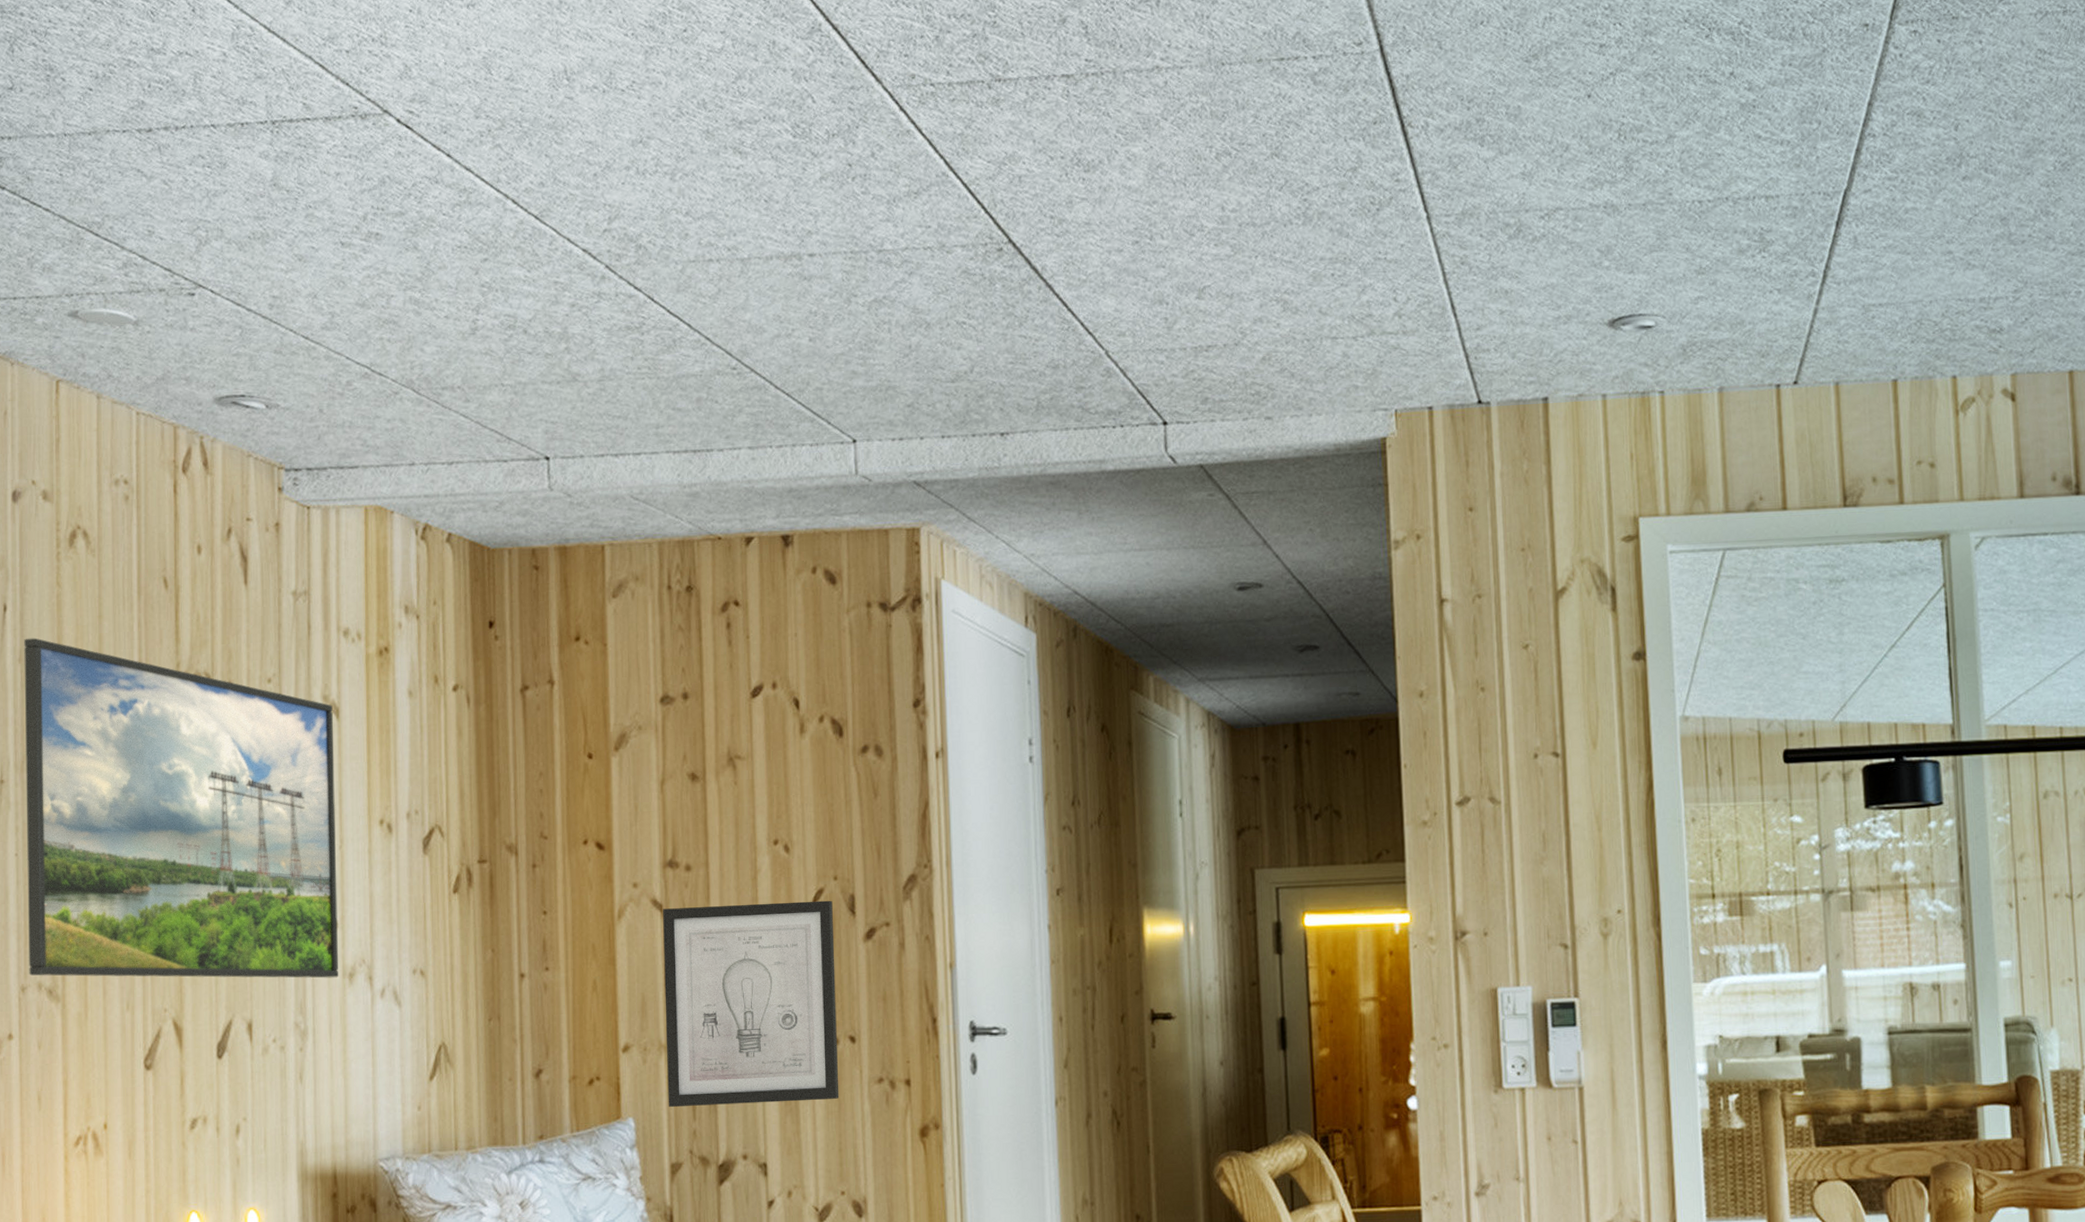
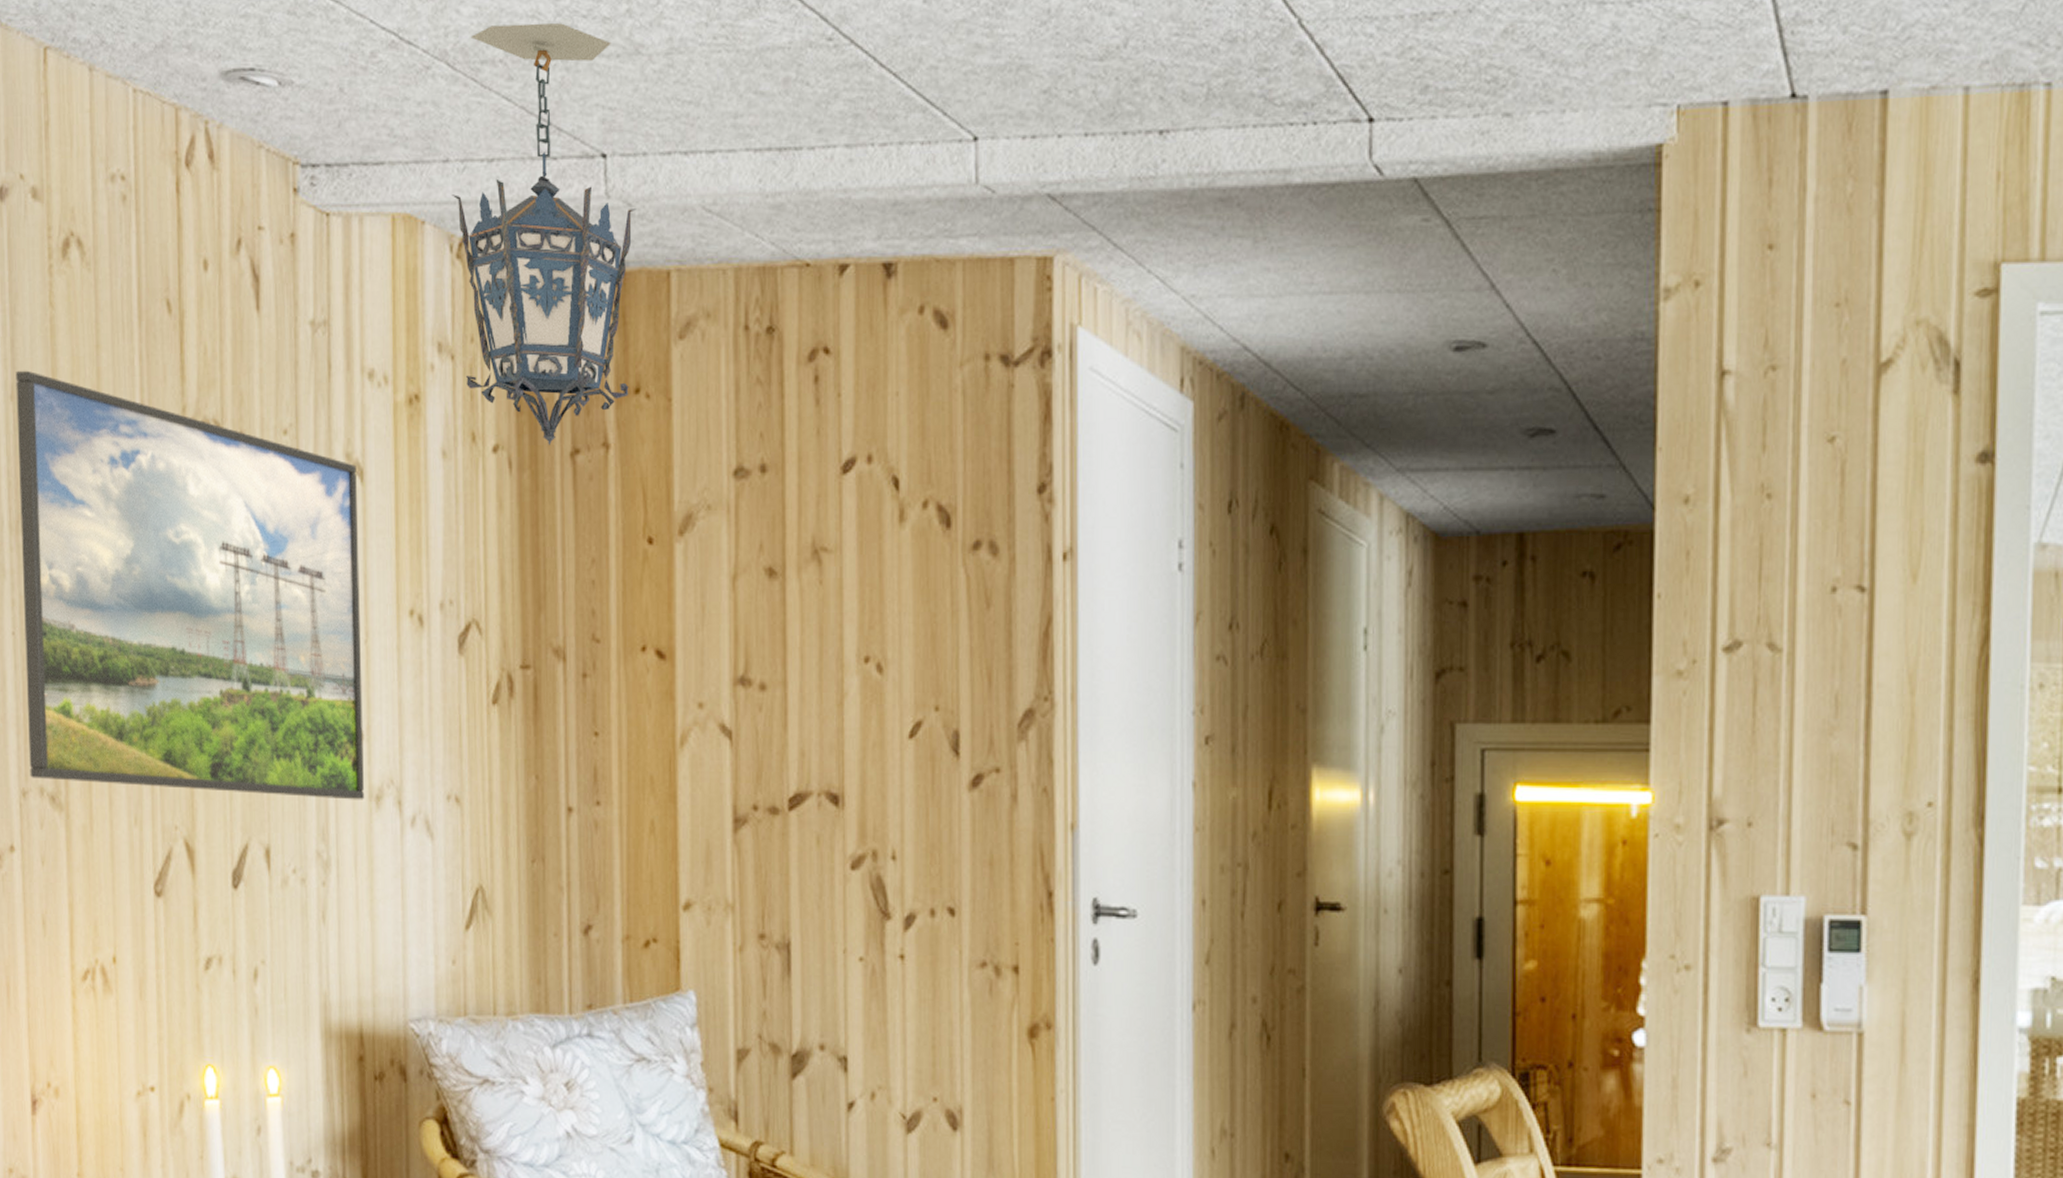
hanging lantern: none [417,358,575,684] -> present [452,23,637,445]
wall art: present [663,900,839,1108] -> none [733,735,934,985]

